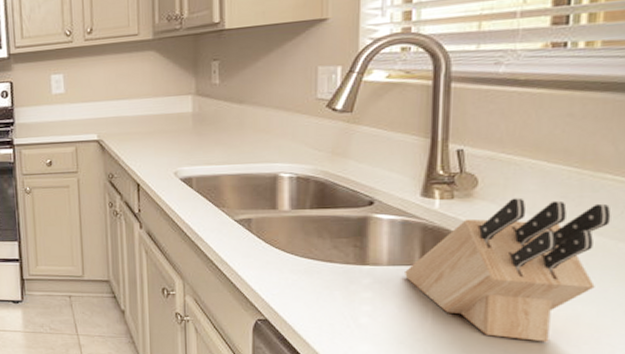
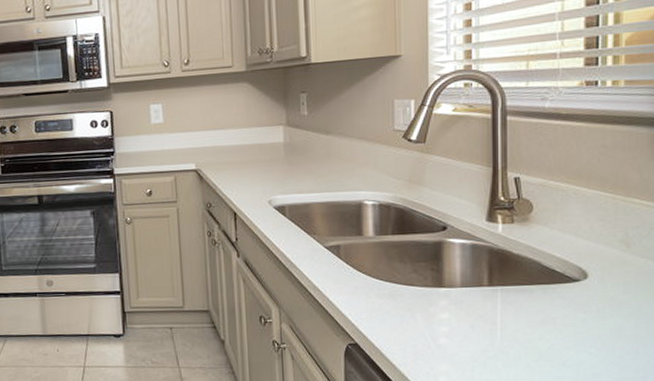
knife block: present [405,198,611,342] -> none [476,221,641,355]

